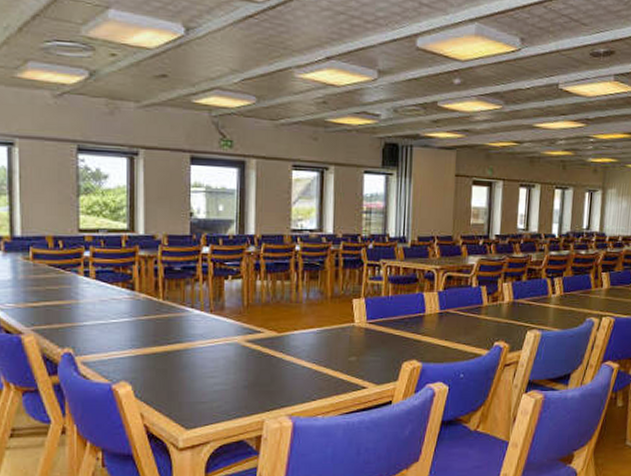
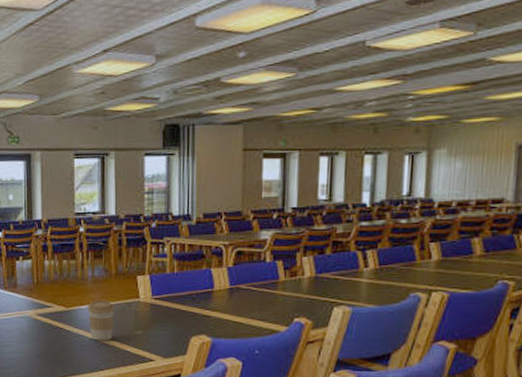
coffee cup: none [301,324,330,369] -> present [88,300,116,341]

